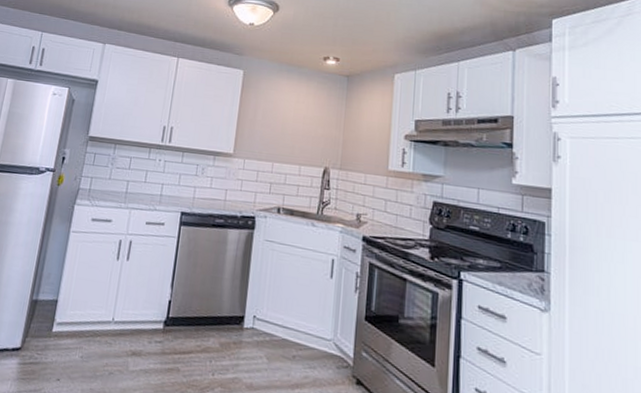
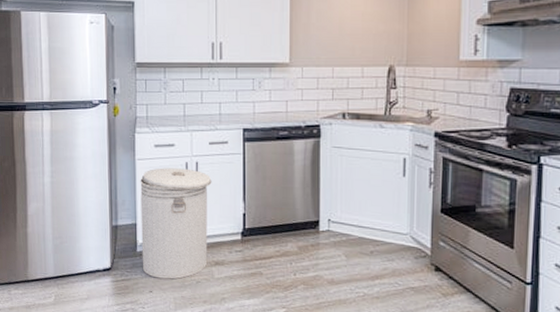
can: none [54,242,143,368] -> present [140,167,212,279]

